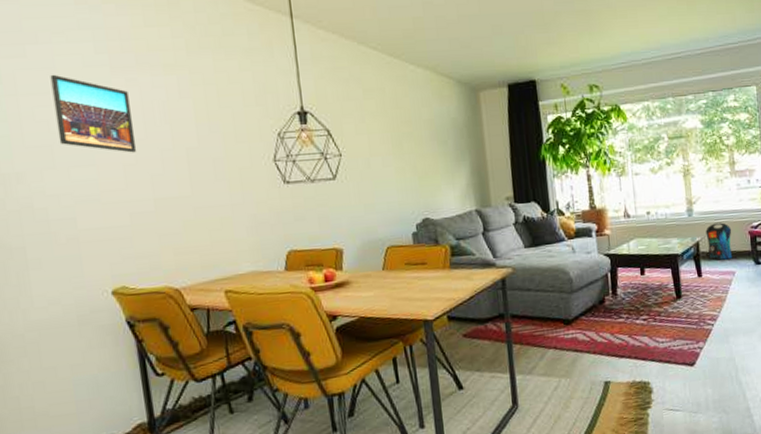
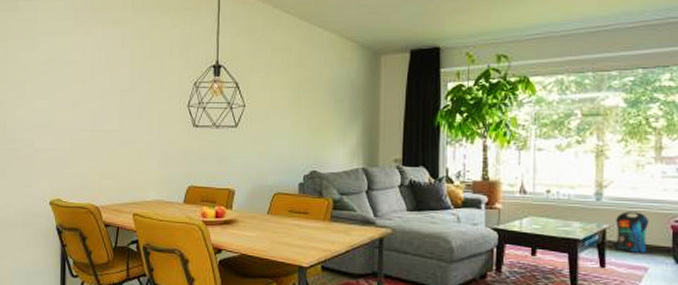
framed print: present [50,74,137,153] -> none [31,25,85,91]

